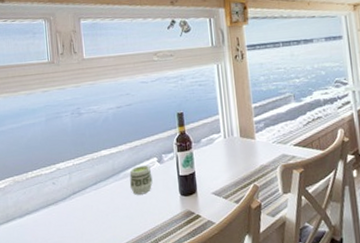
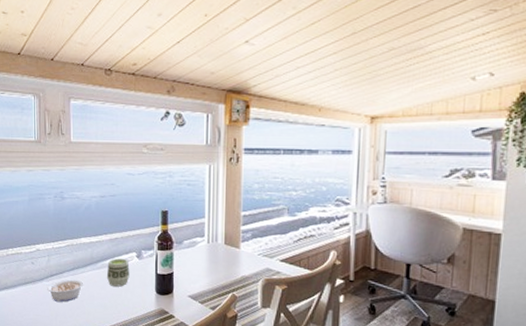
legume: none [65,193,108,220] -> present [43,279,84,302]

